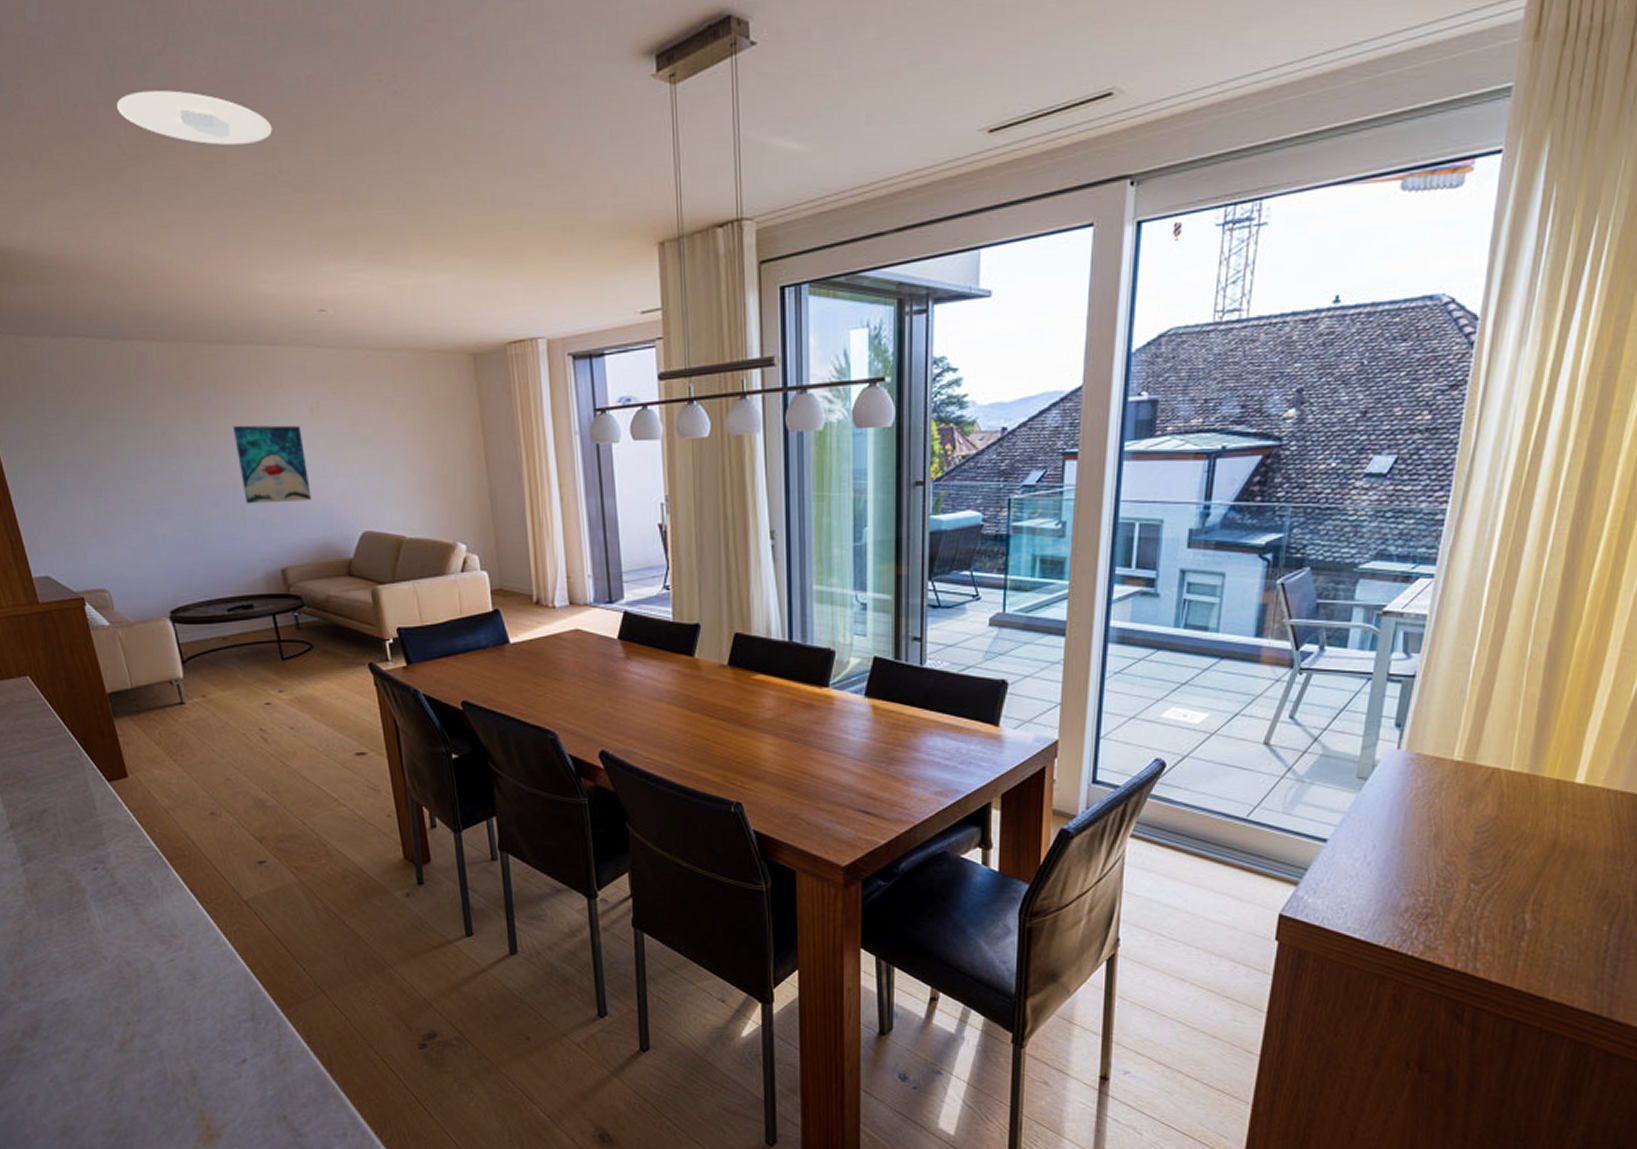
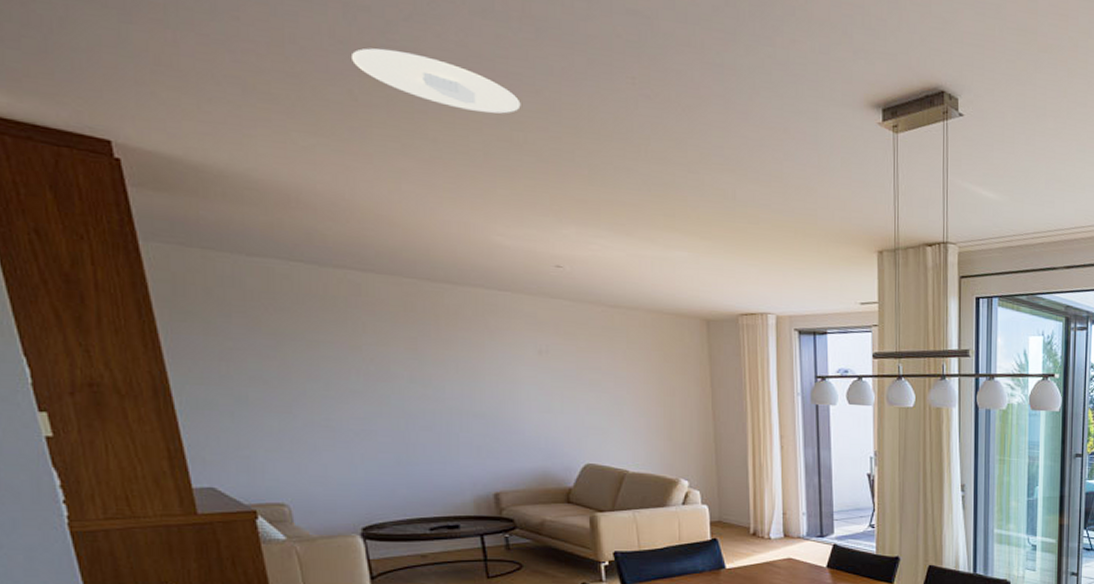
wall art: present [233,425,312,504] -> none [453,358,533,433]

